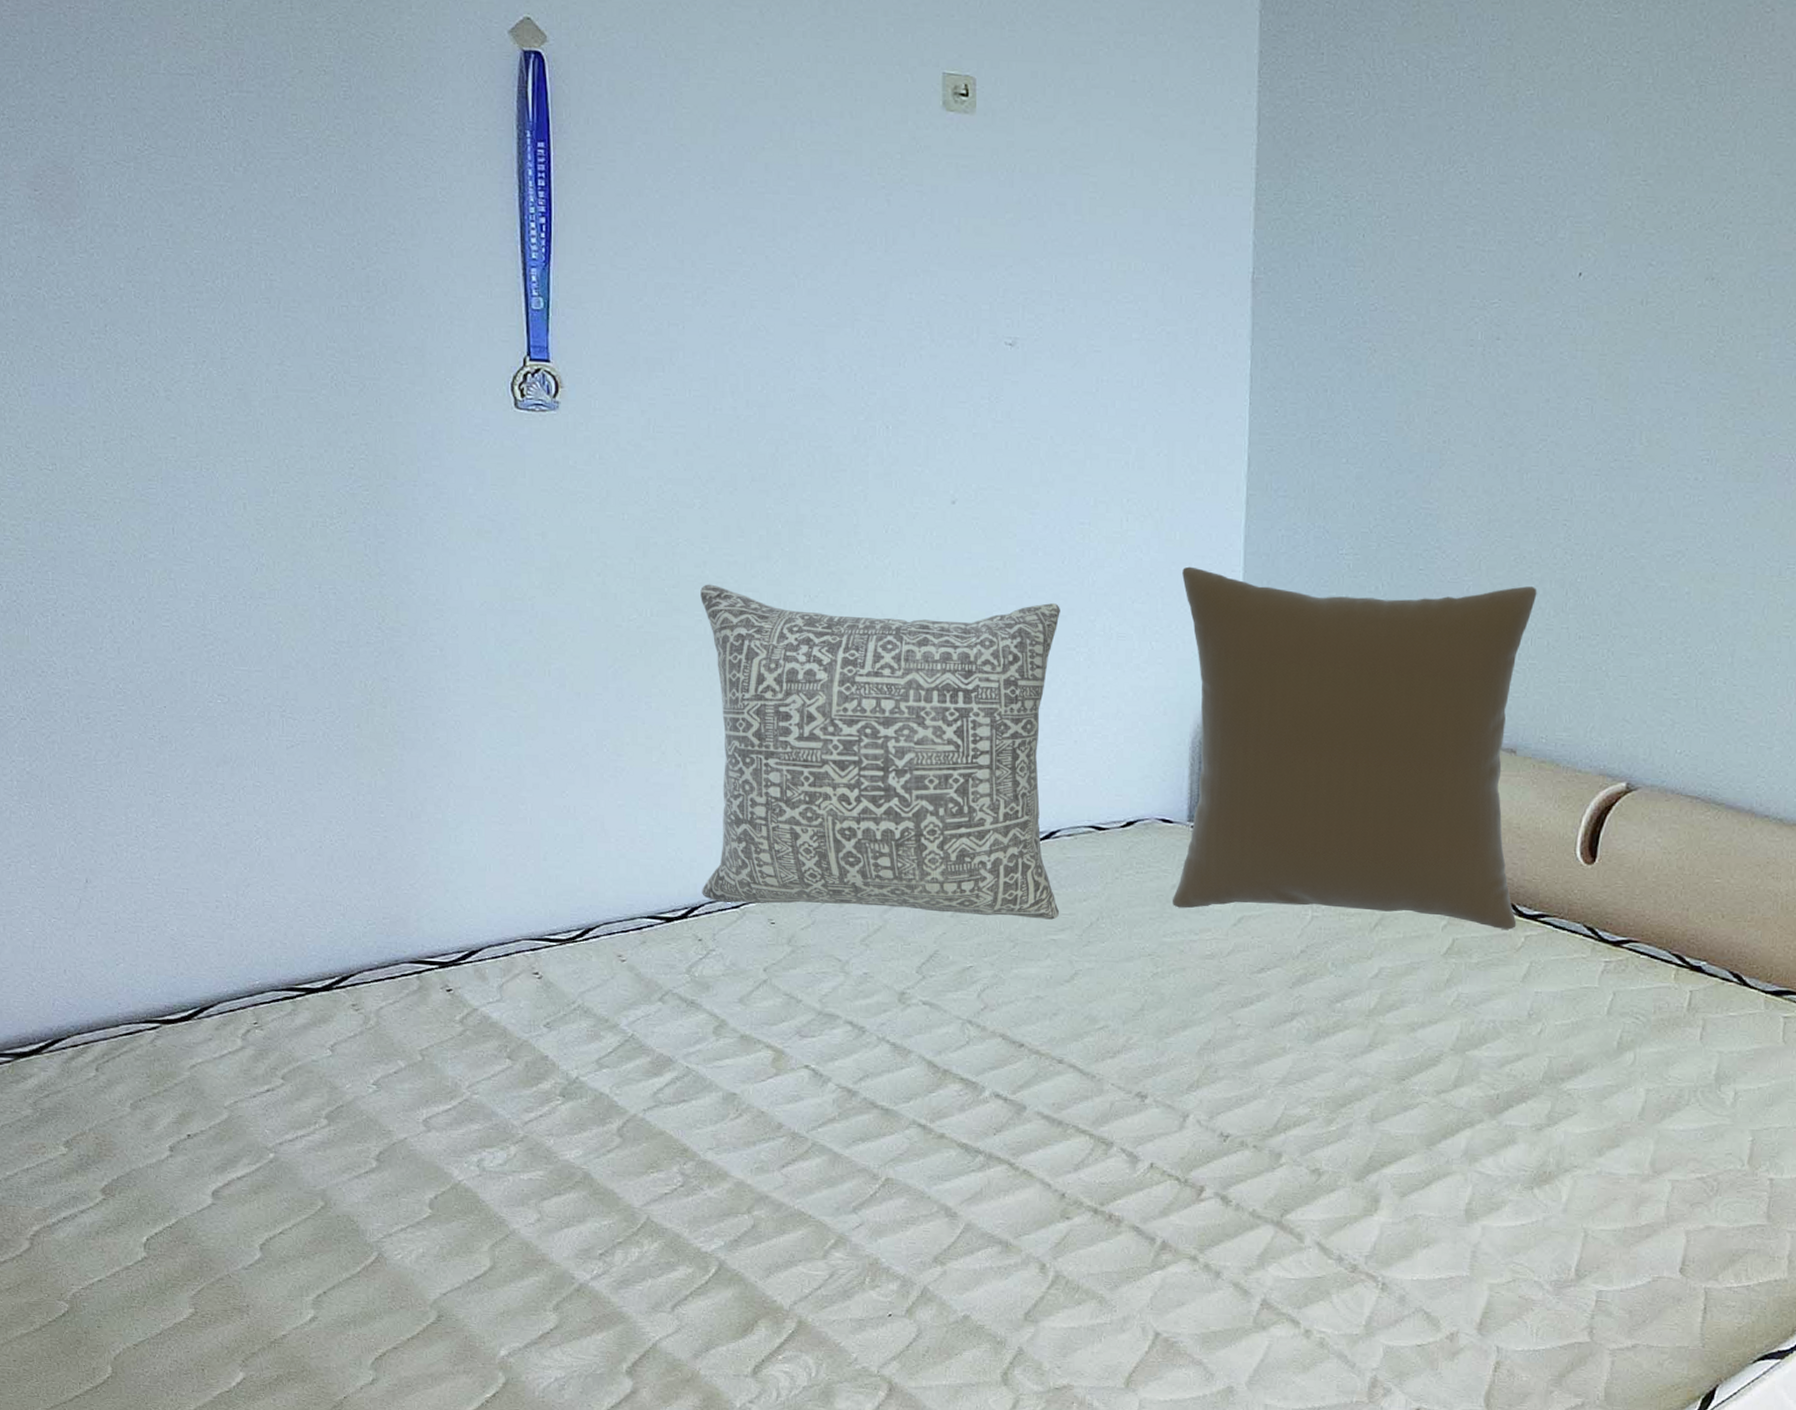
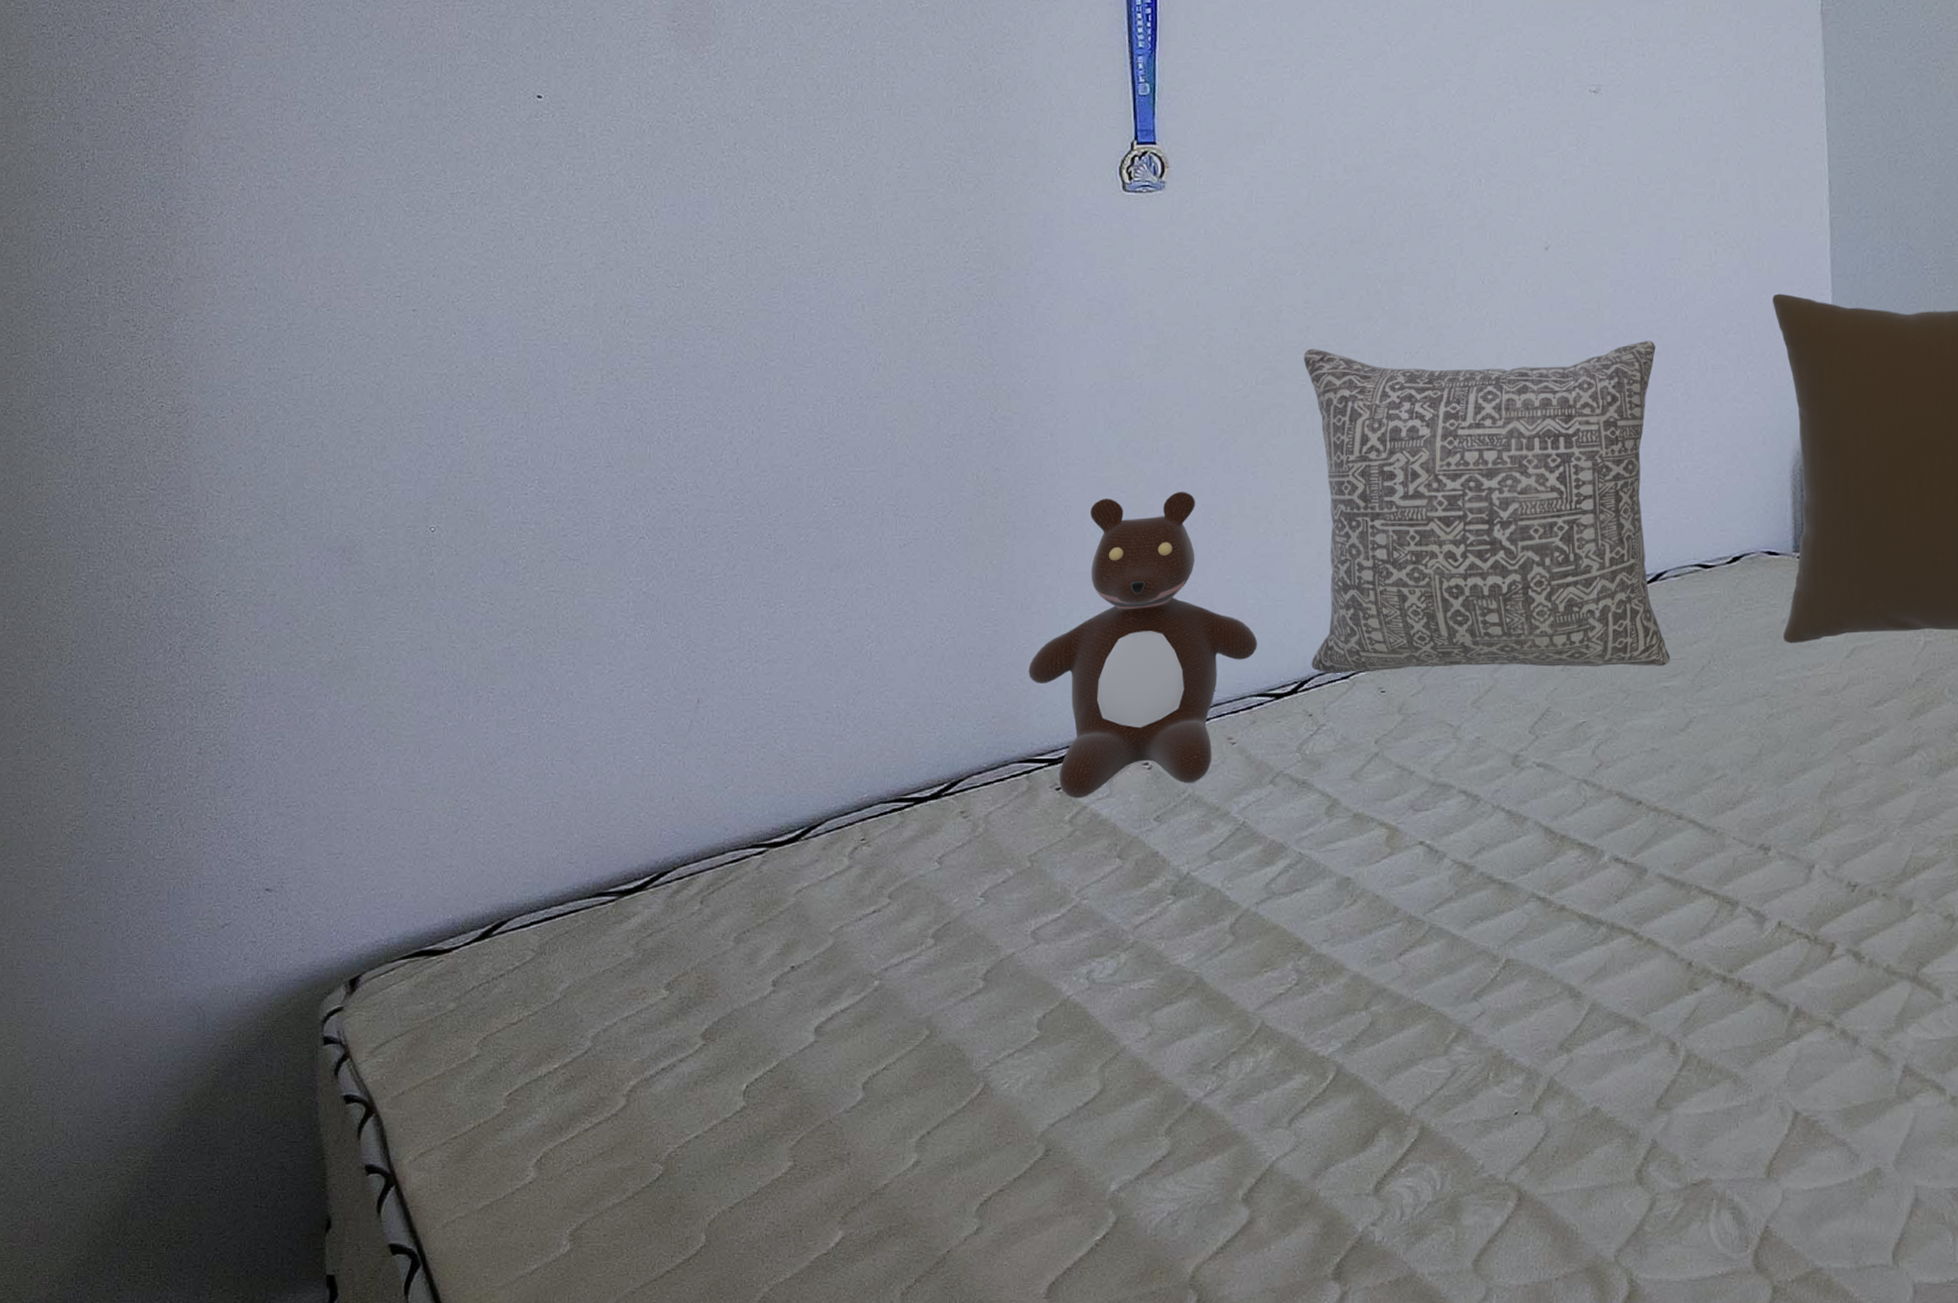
stuffed animal: none [418,716,649,1001] -> present [1028,492,1258,799]

